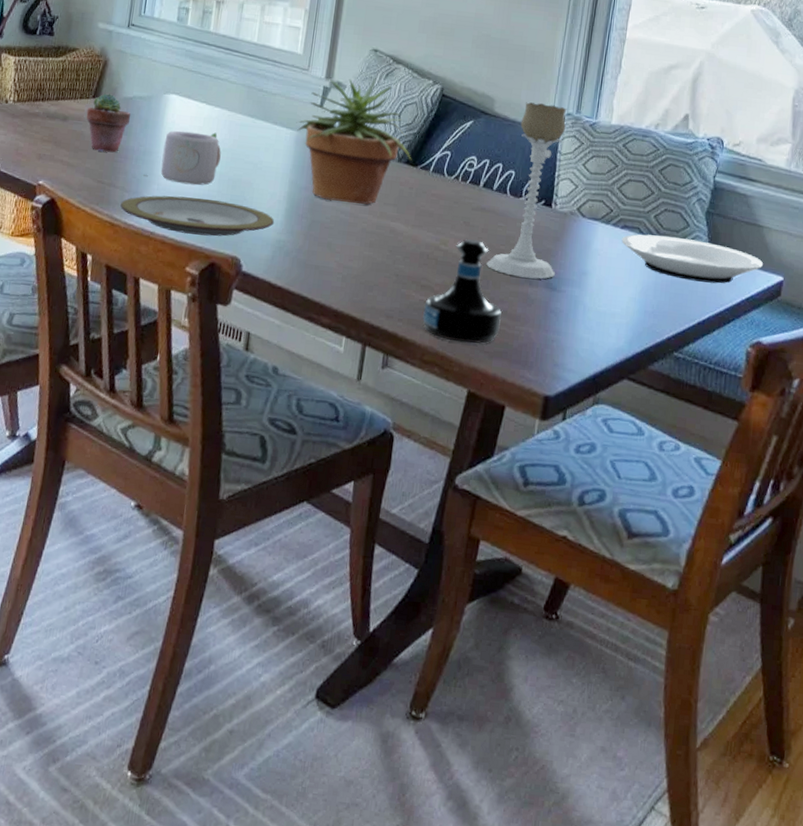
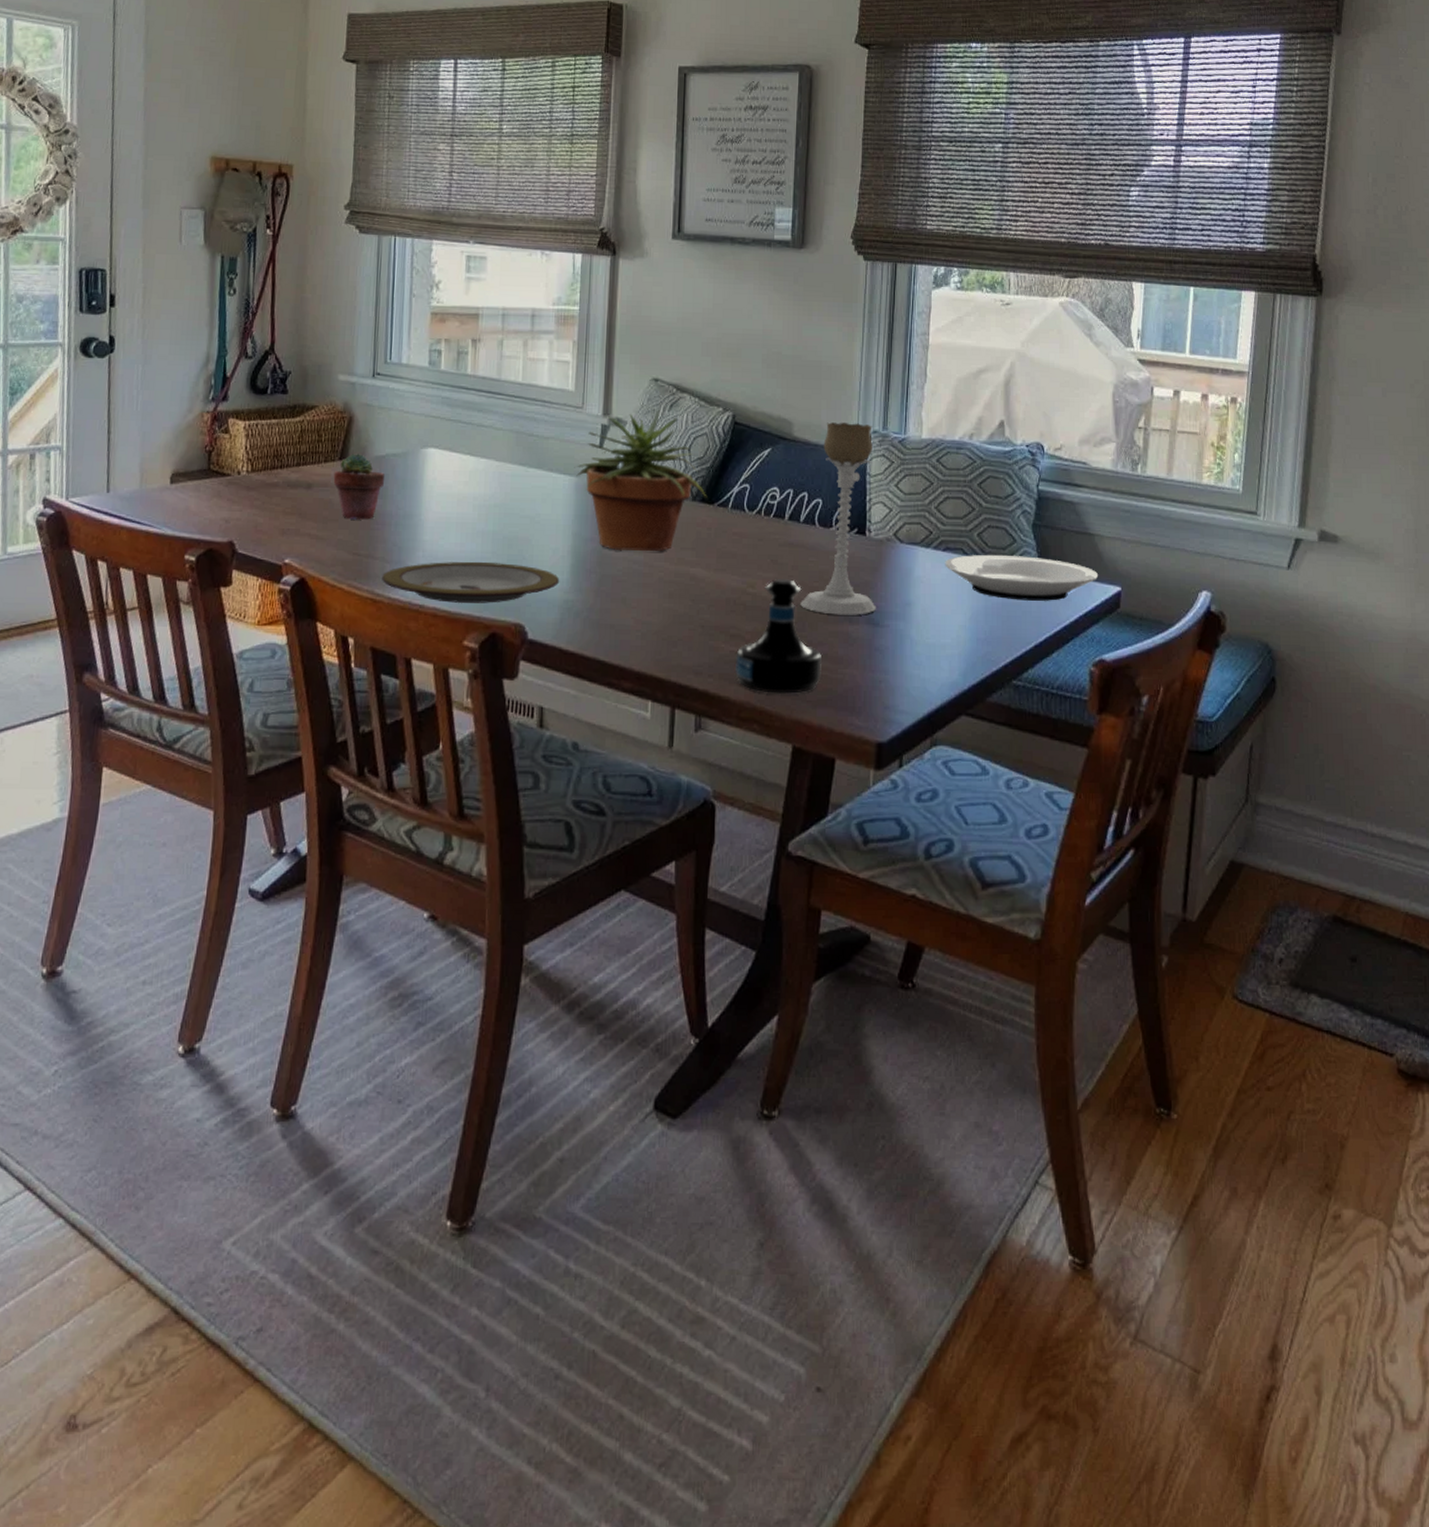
mug: present [143,130,221,186] -> none [405,486,492,548]

